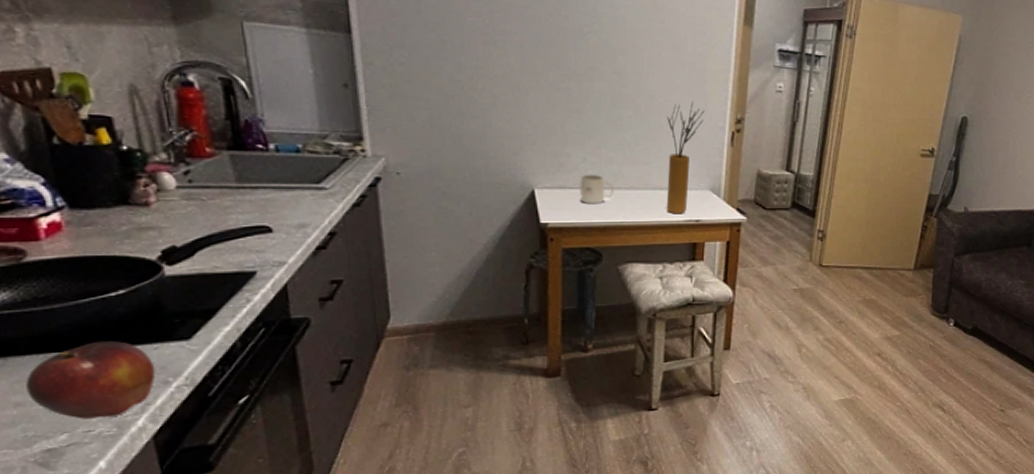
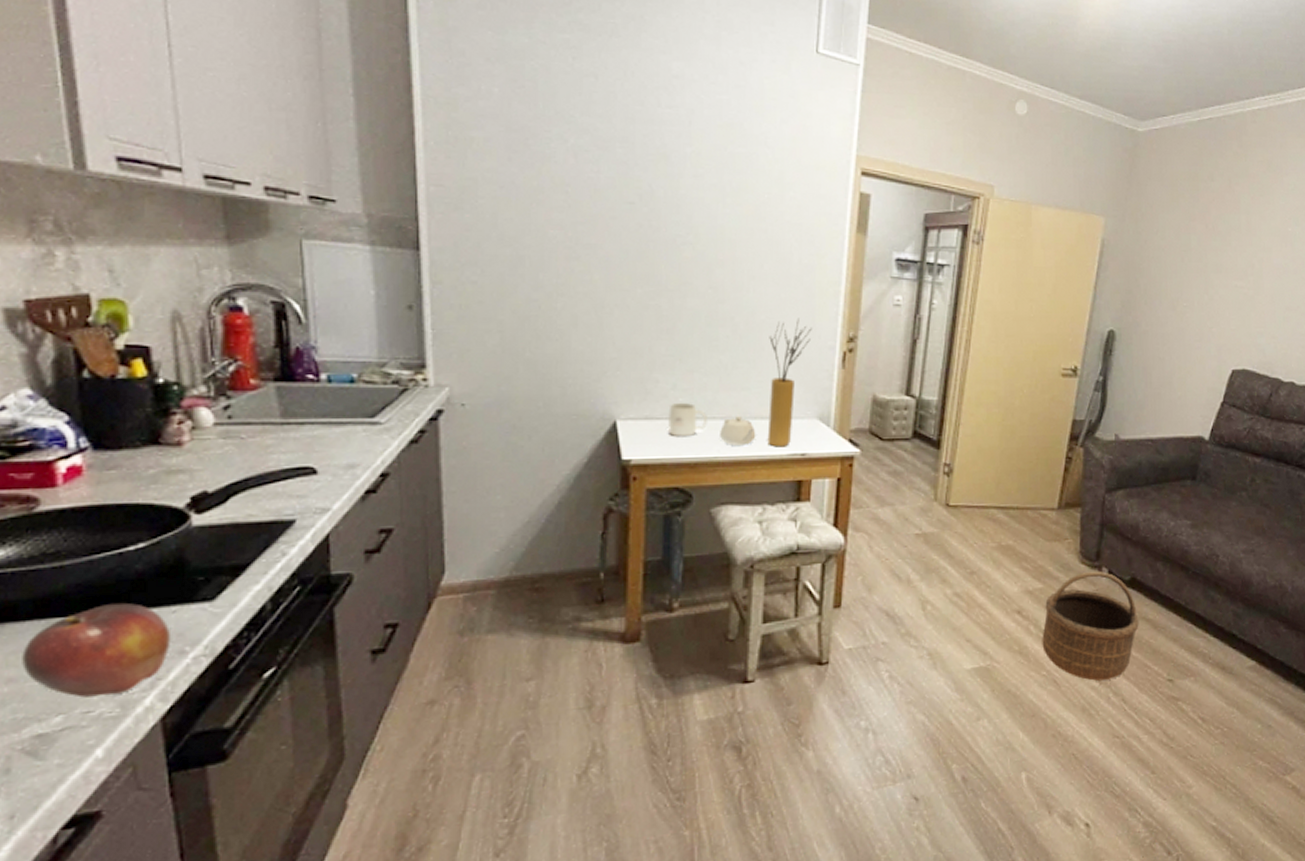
teapot: none [625,187,657,213] -> present [720,416,756,447]
basket: none [898,321,978,411] -> present [1042,570,1139,681]

